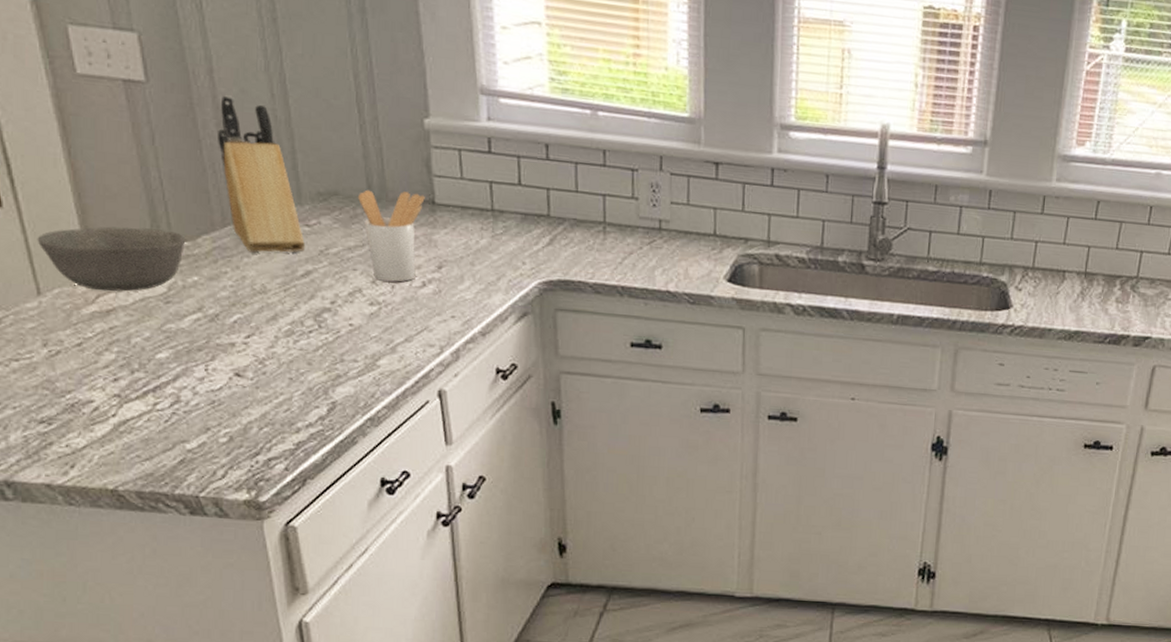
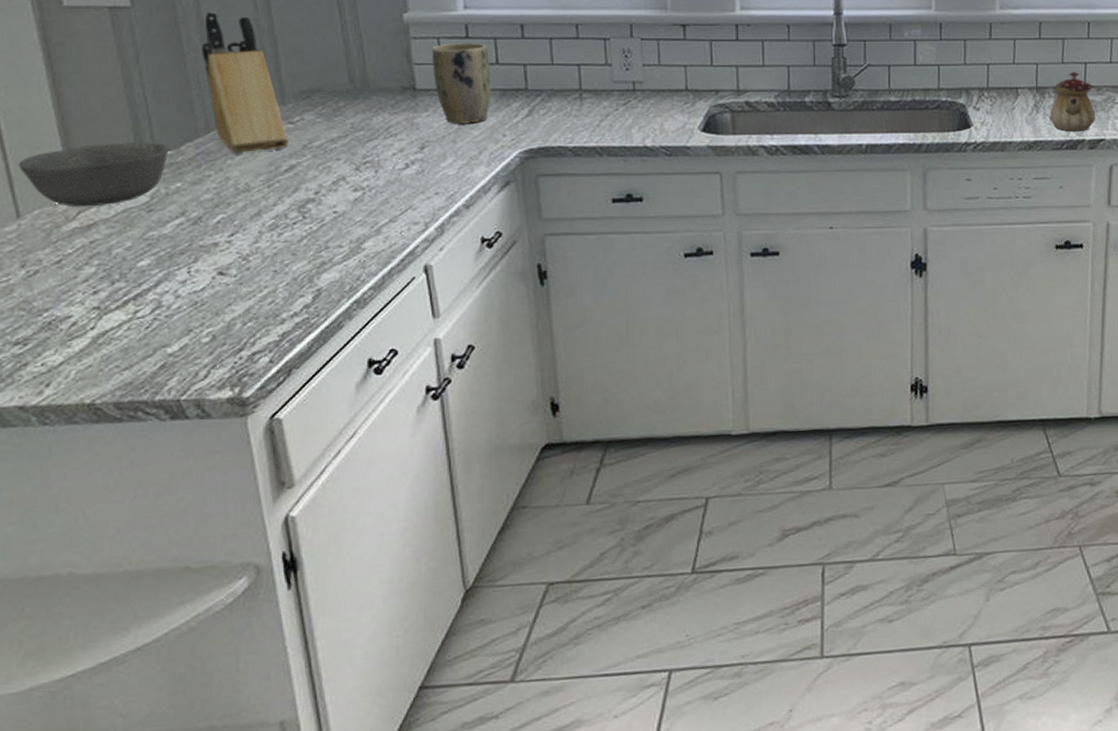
utensil holder: present [358,189,425,282] -> none [341,81,406,167]
plant pot: none [451,157,513,247] -> present [431,43,492,124]
teapot: none [1095,260,1147,326] -> present [1049,72,1096,131]

